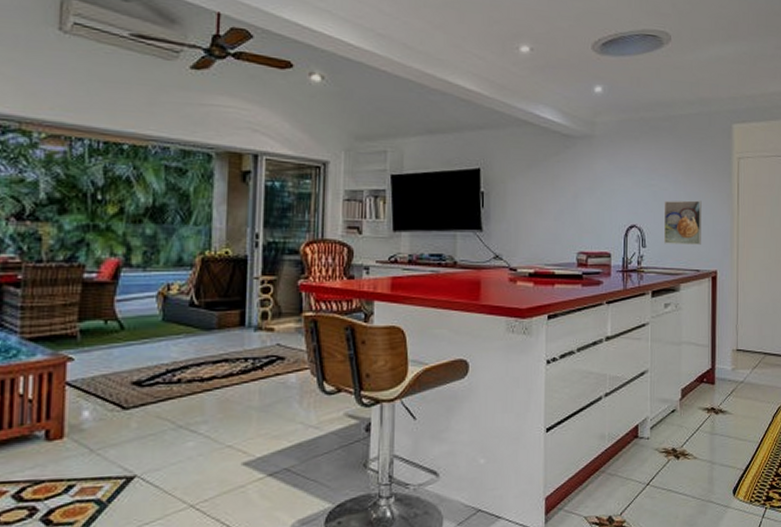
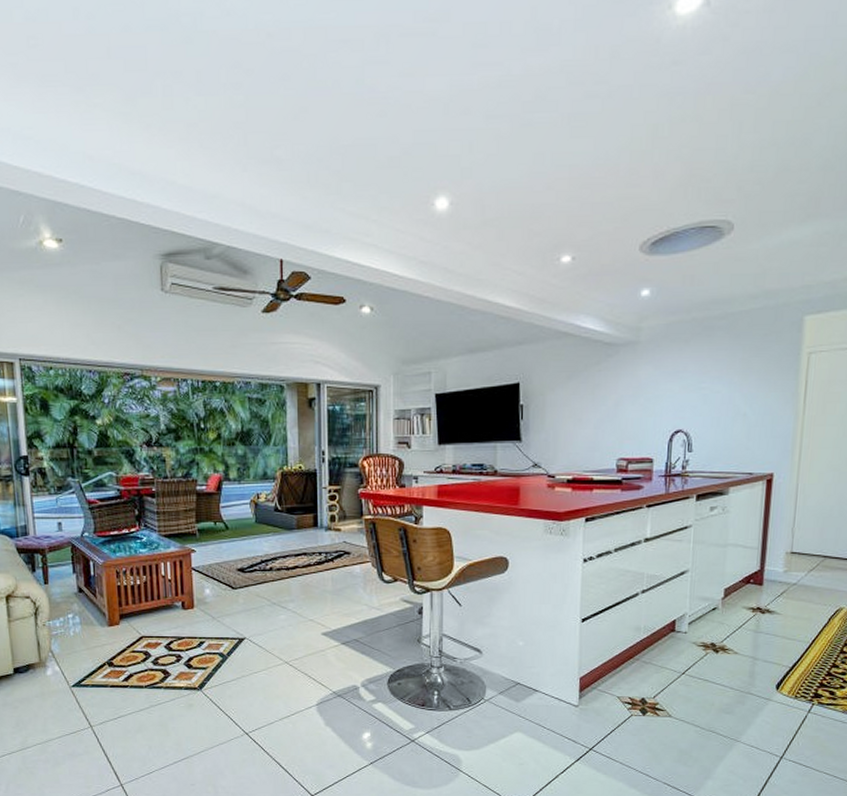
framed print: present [663,200,702,245] -> none [713,401,760,448]

